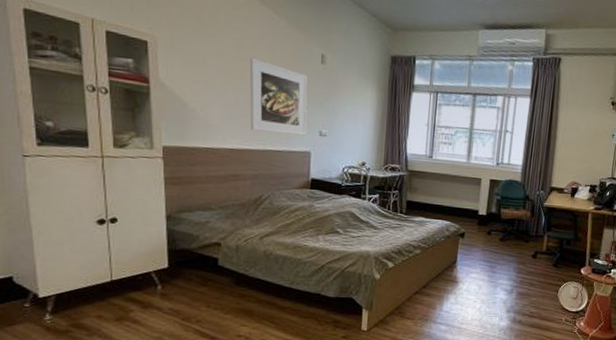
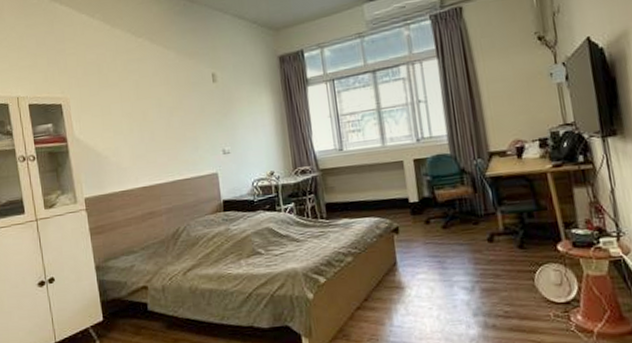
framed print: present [249,58,308,136] -> none [148,94,211,164]

